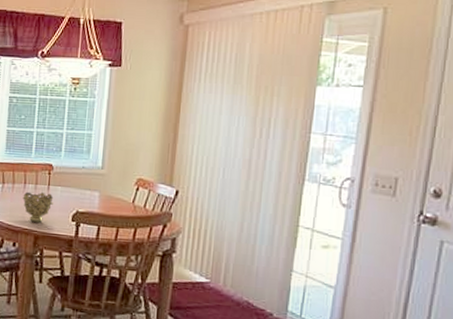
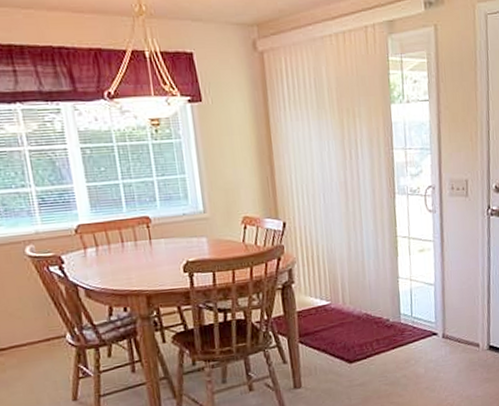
decorative bowl: present [23,191,54,223] -> none [123,248,159,282]

